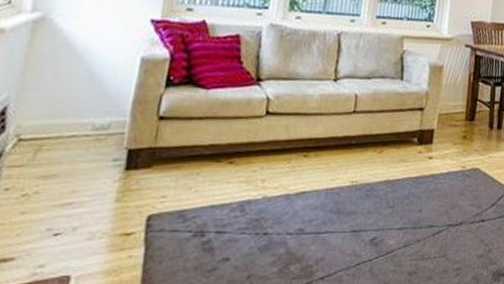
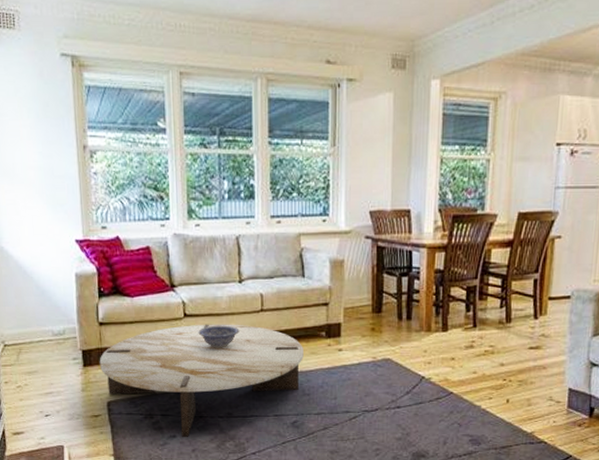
coffee table: none [147,124,393,261] -> present [99,324,304,438]
decorative bowl: none [279,125,327,152] -> present [198,325,240,348]

